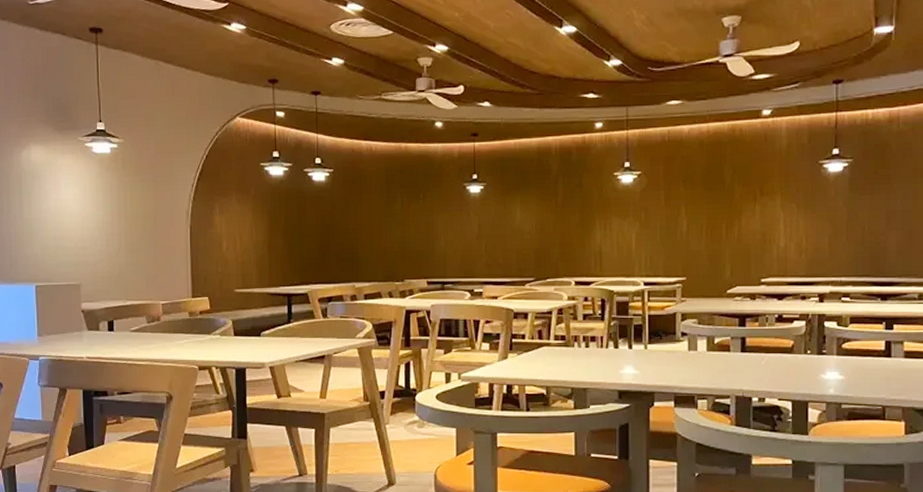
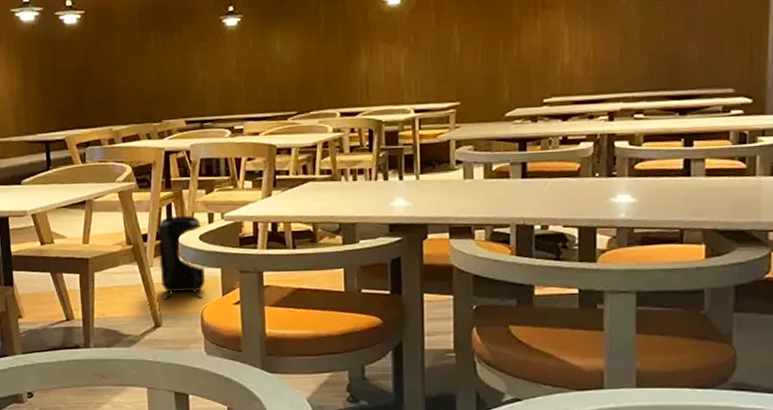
backpack: none [395,375,440,458] -> present [157,216,205,300]

